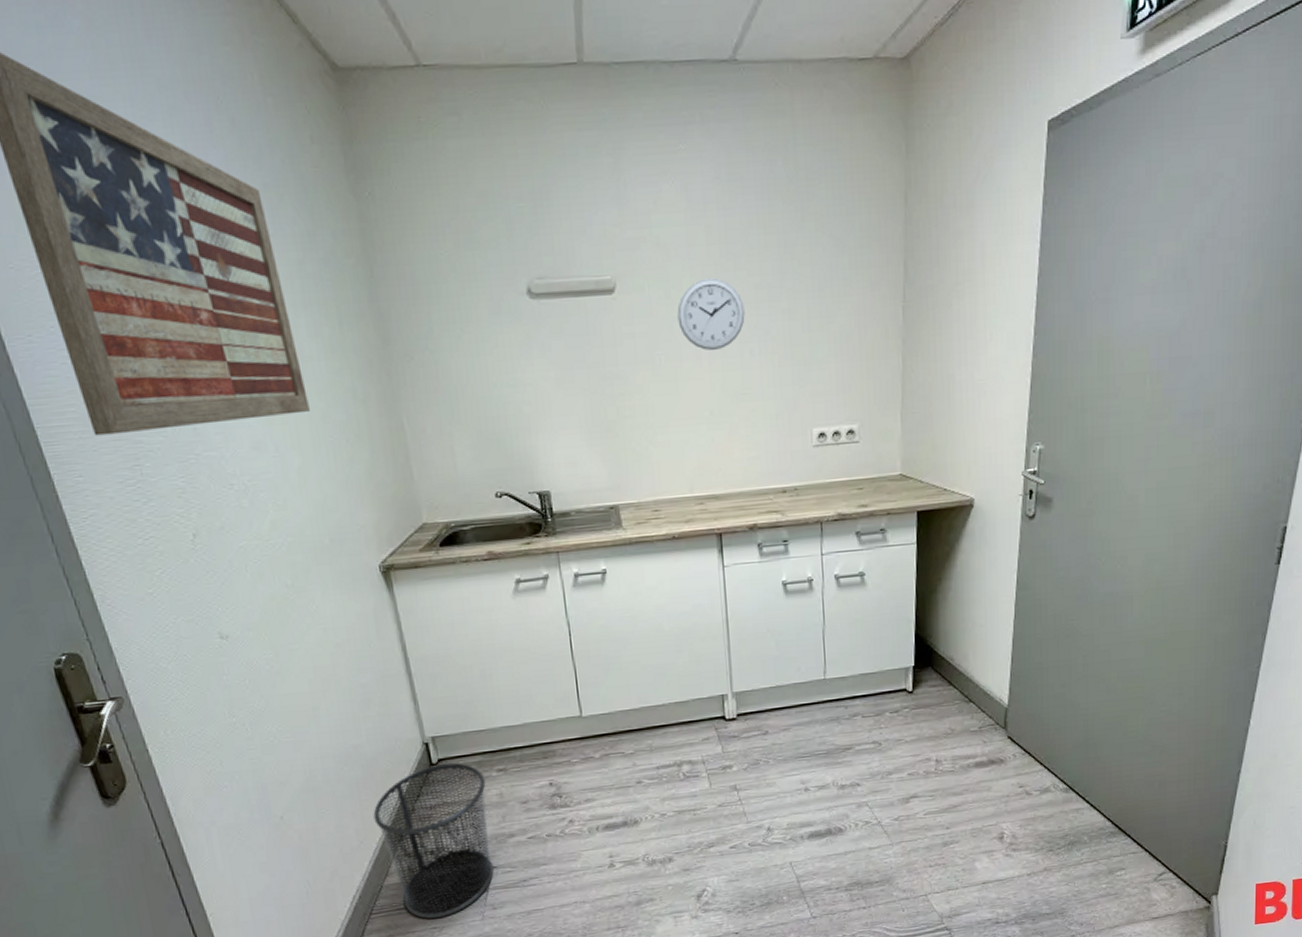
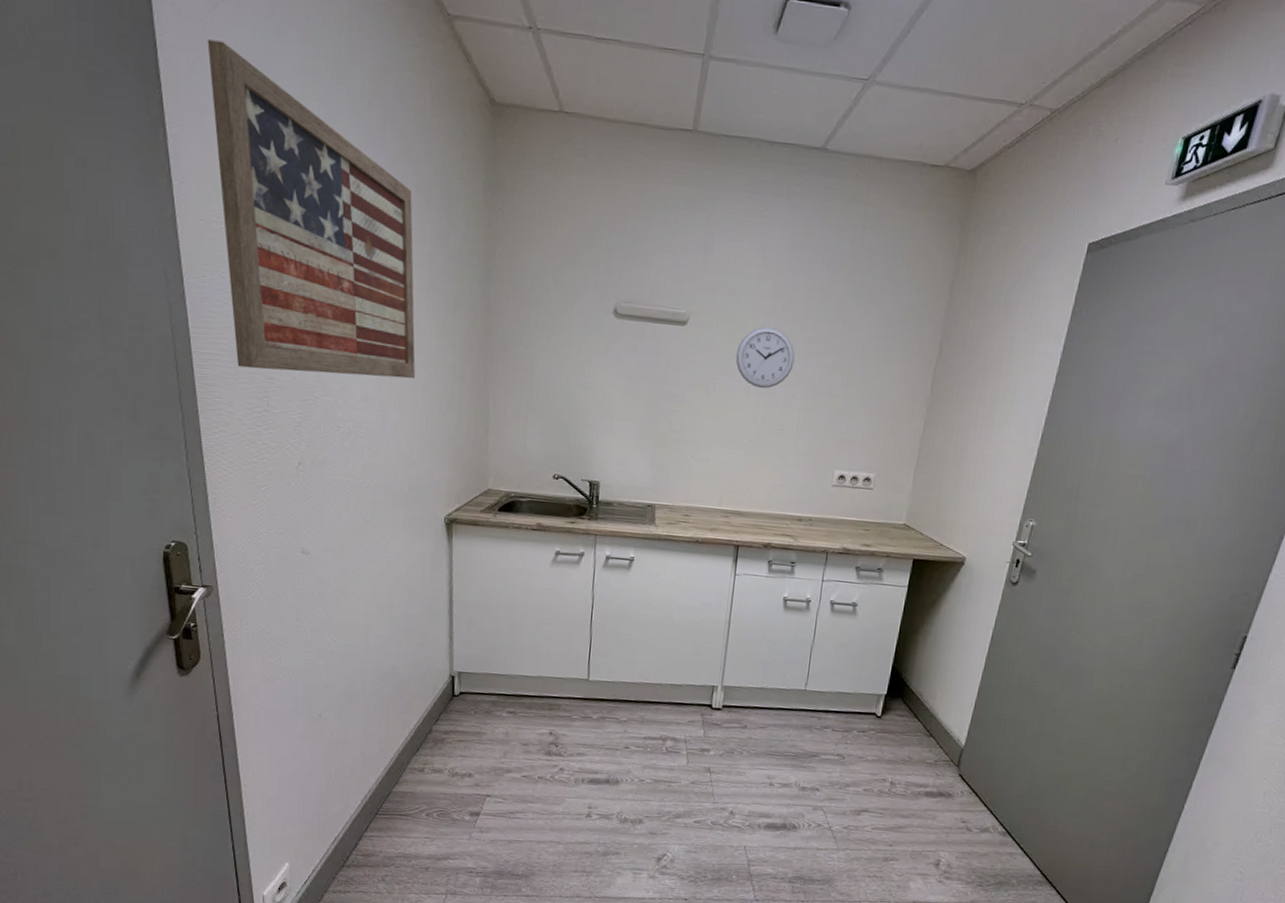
waste bin: present [373,763,494,919] -> none [396,696,496,830]

